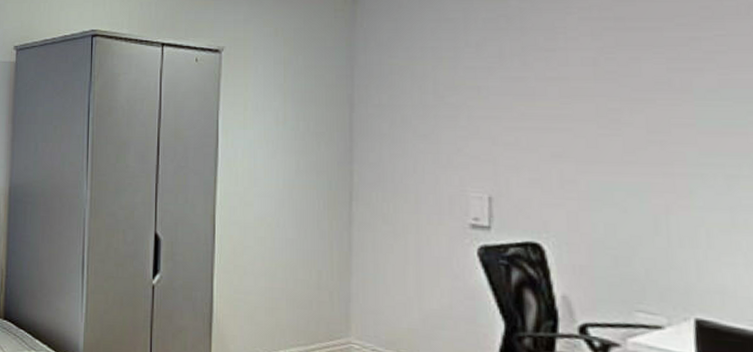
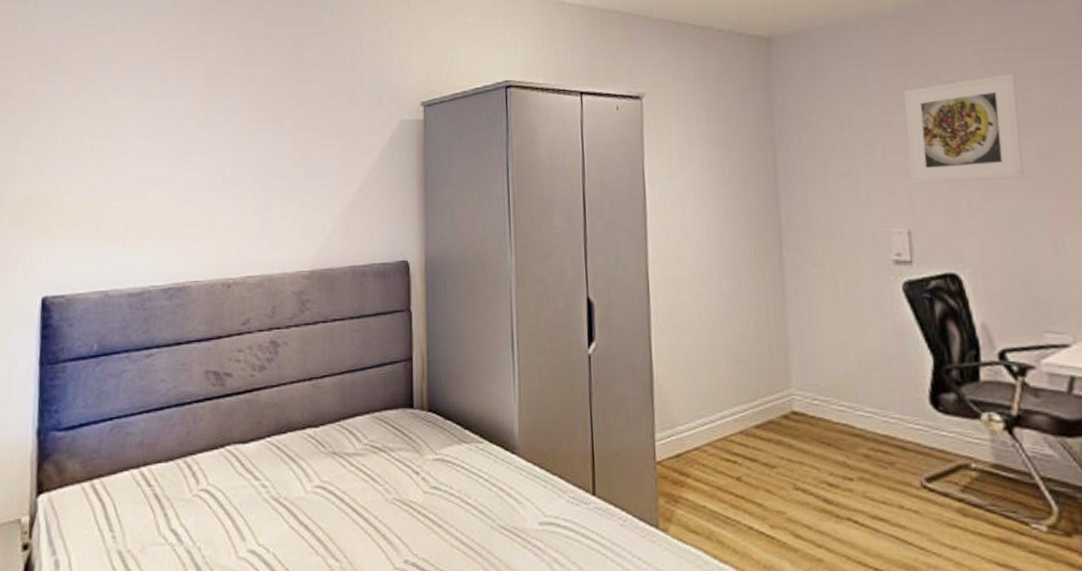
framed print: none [495,44,628,152] -> present [903,74,1025,184]

